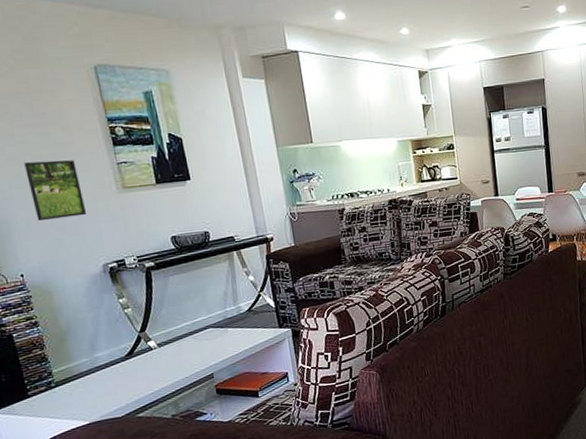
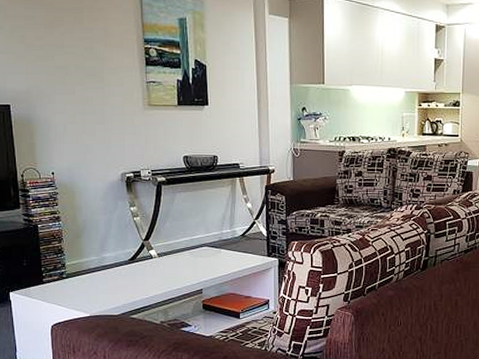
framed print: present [24,160,87,222] -> none [69,72,115,127]

